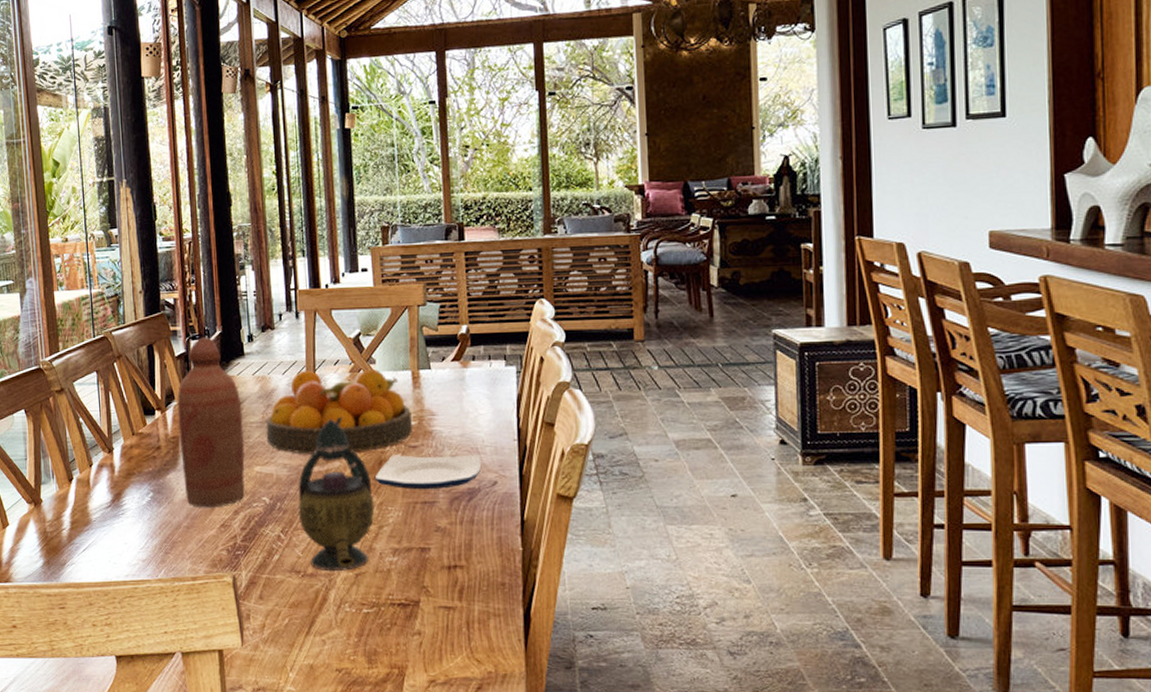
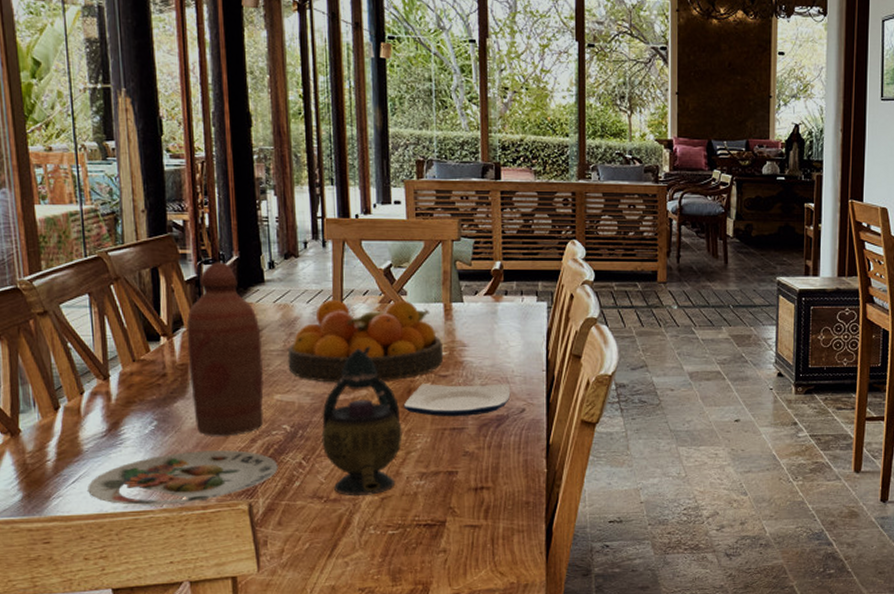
plate: none [95,522,259,575] -> present [88,450,278,505]

